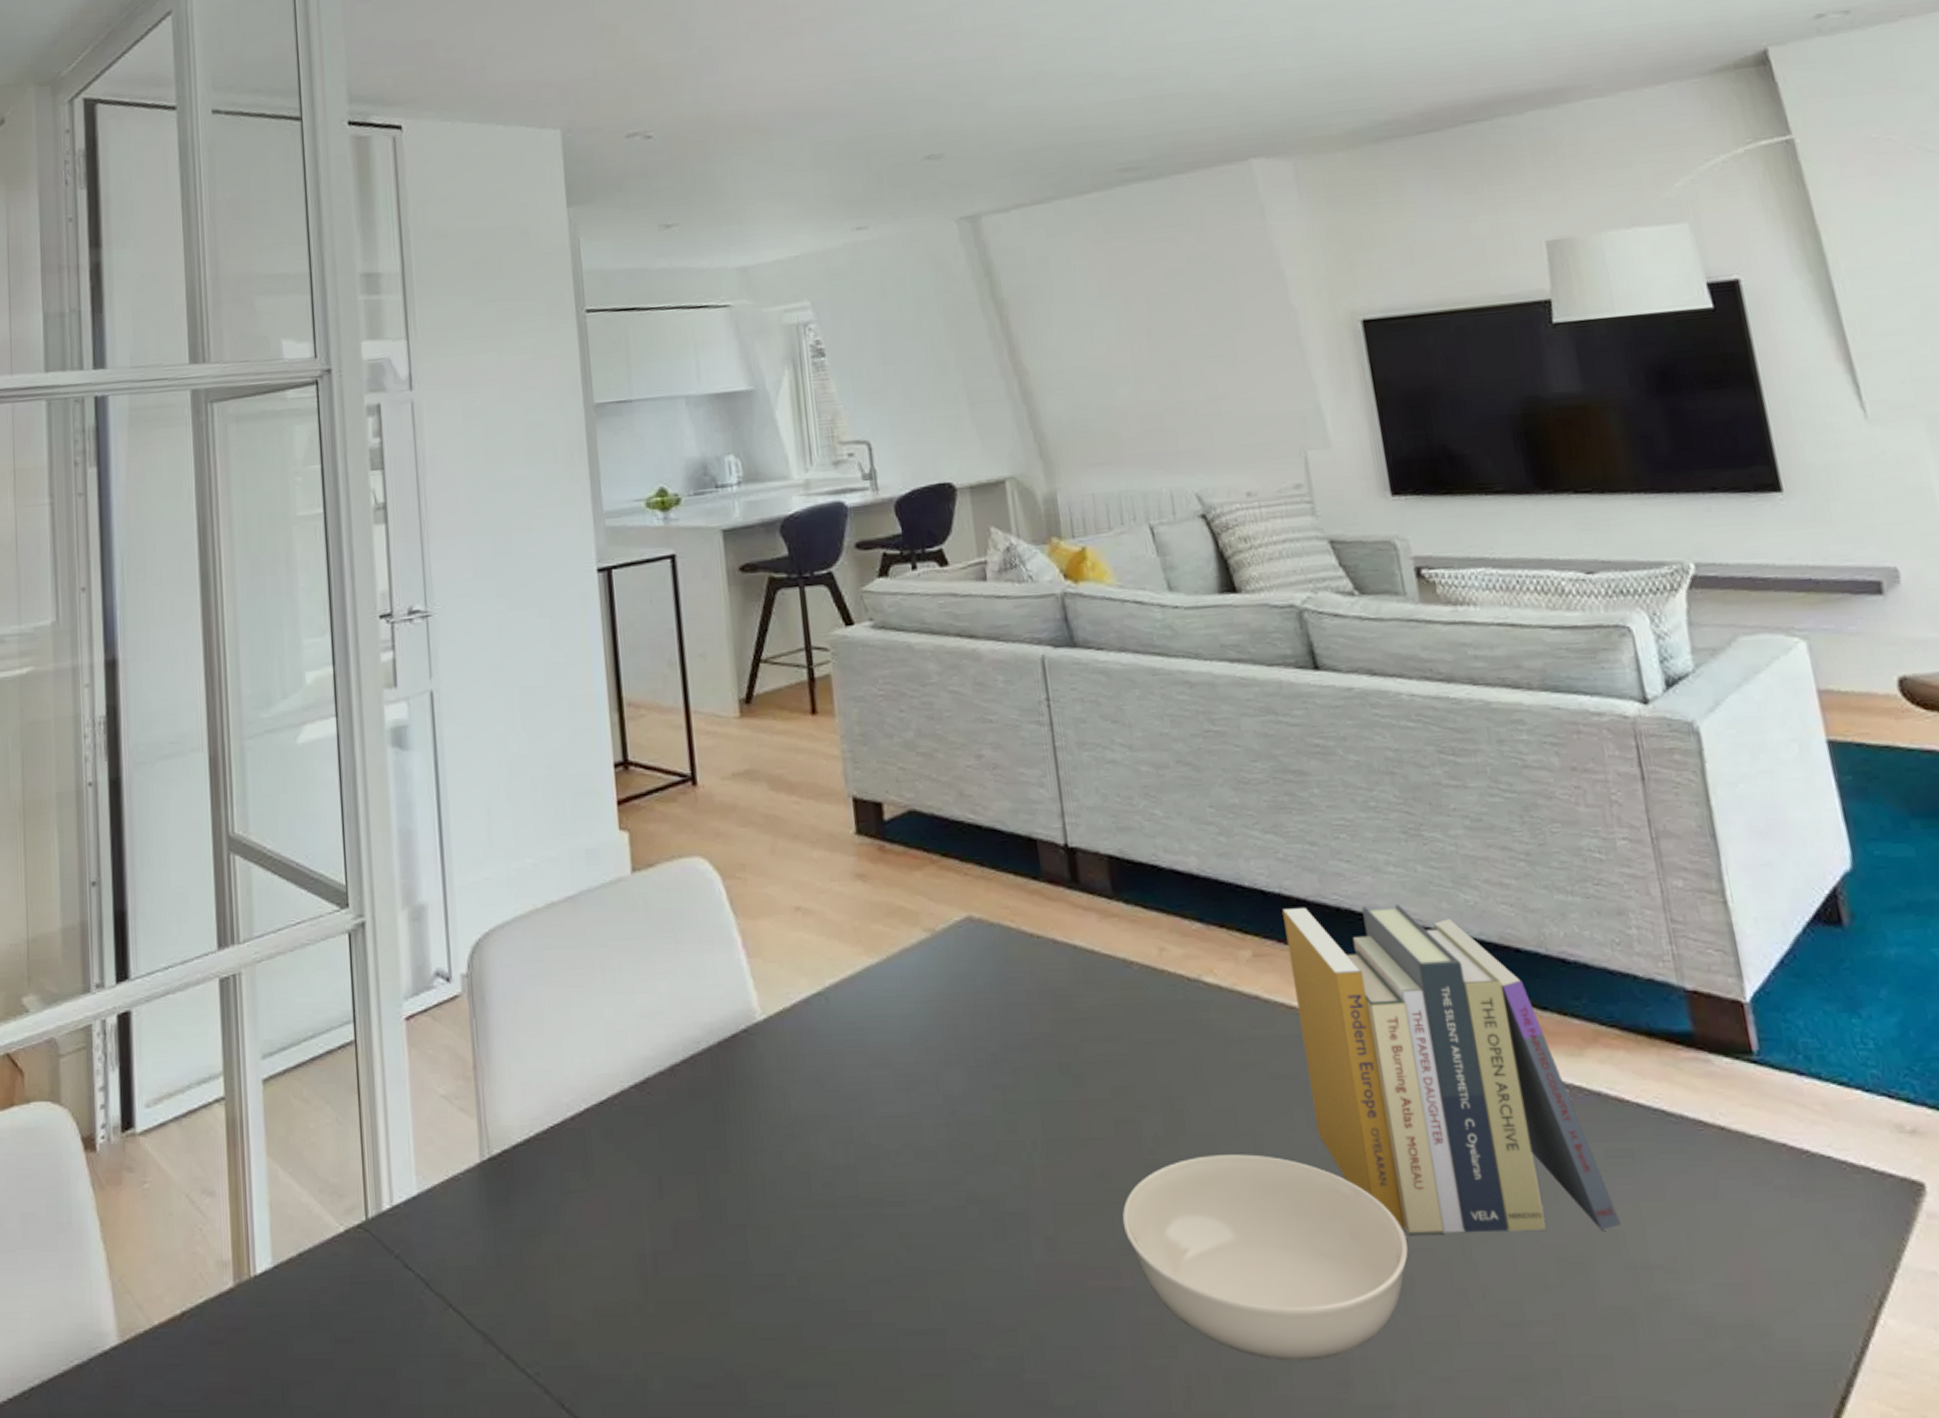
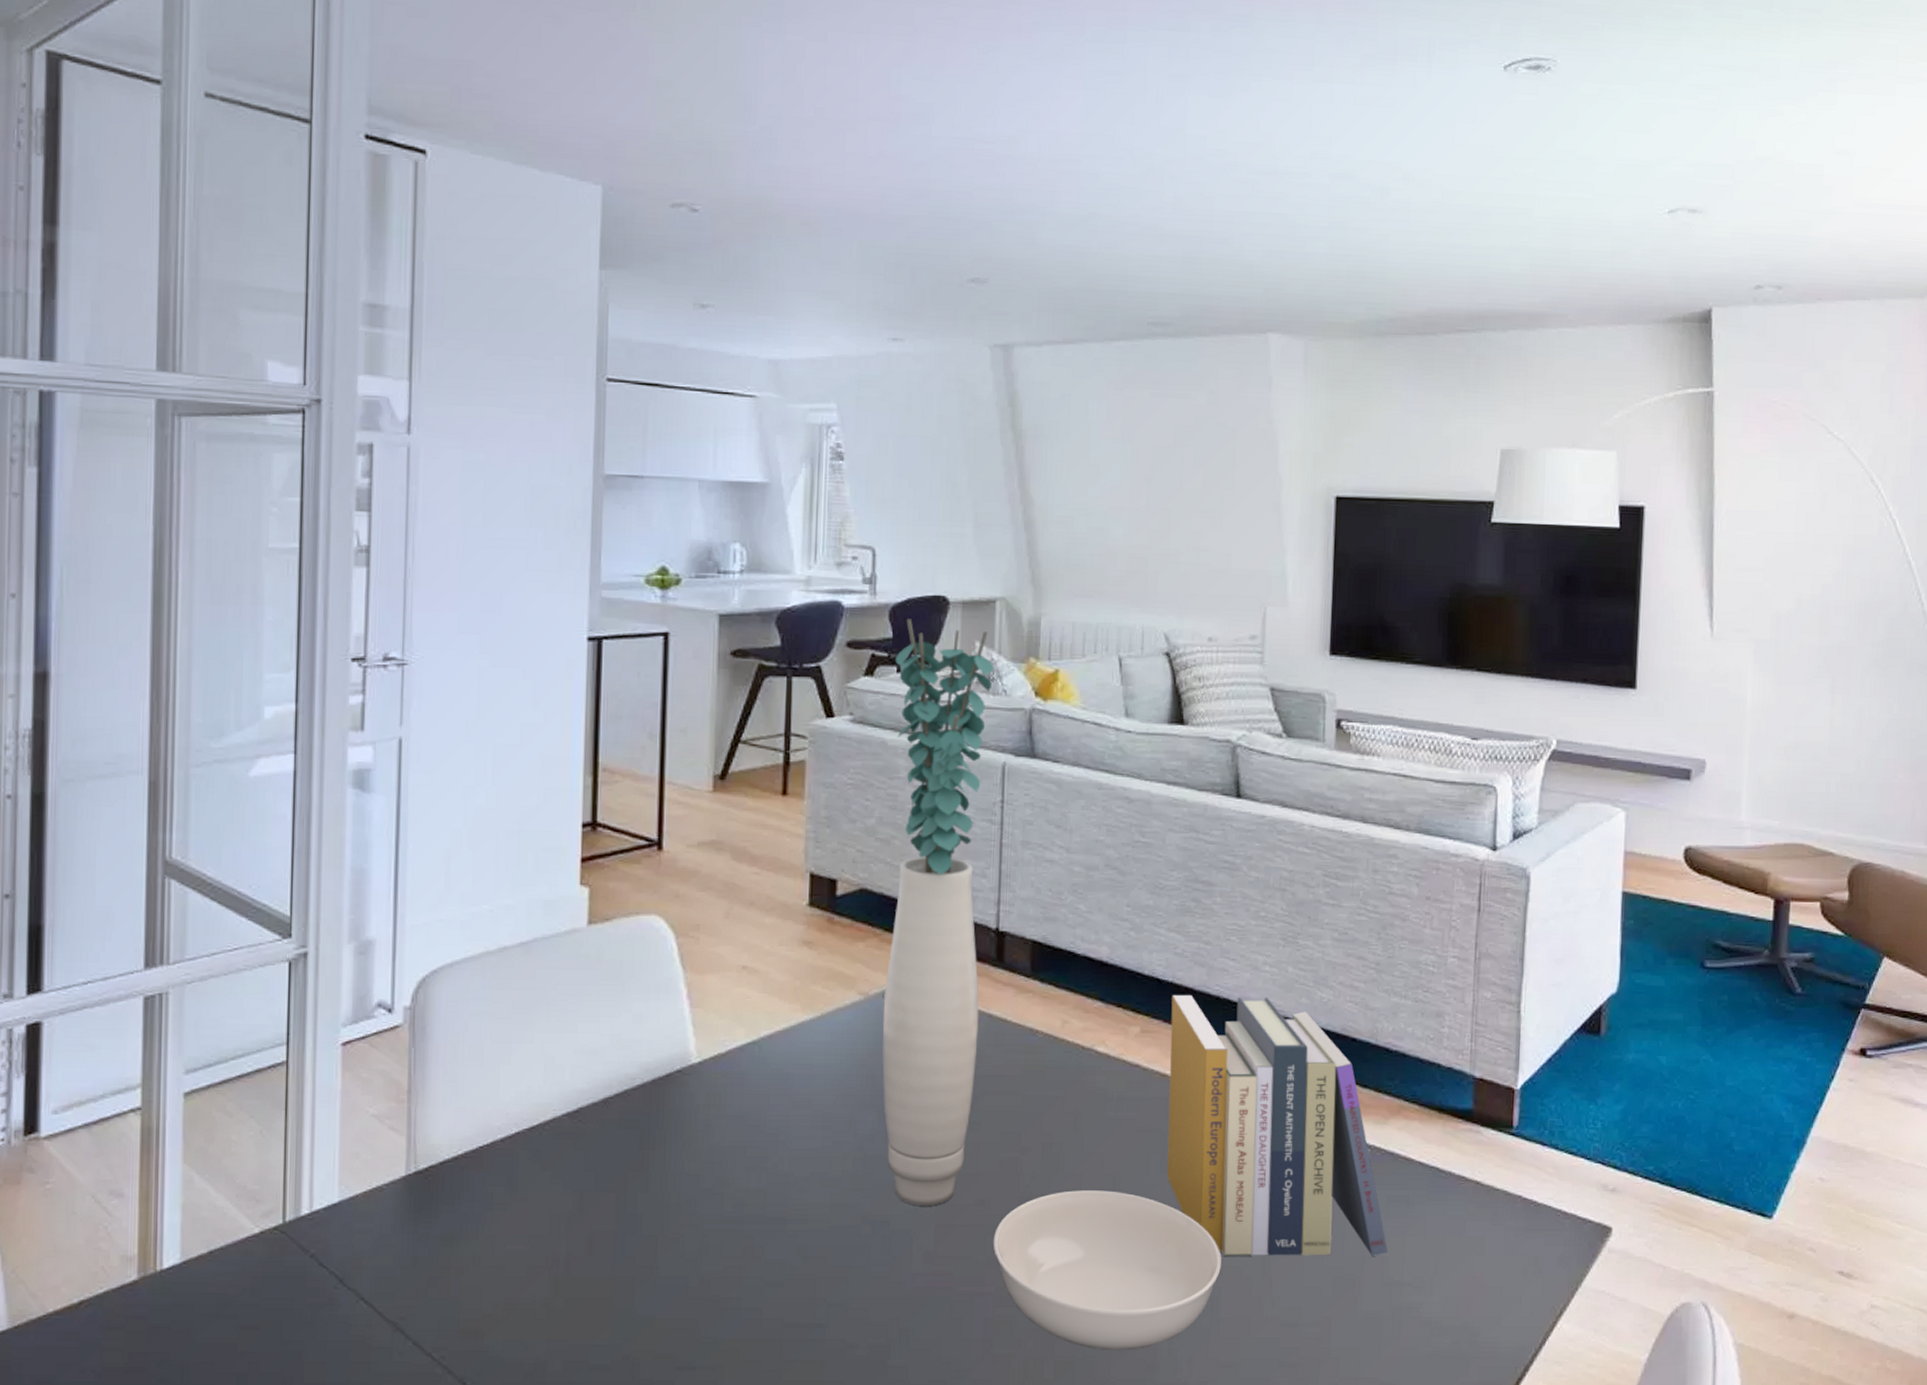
vase: none [908,511,1073,1181] -> present [882,619,995,1207]

